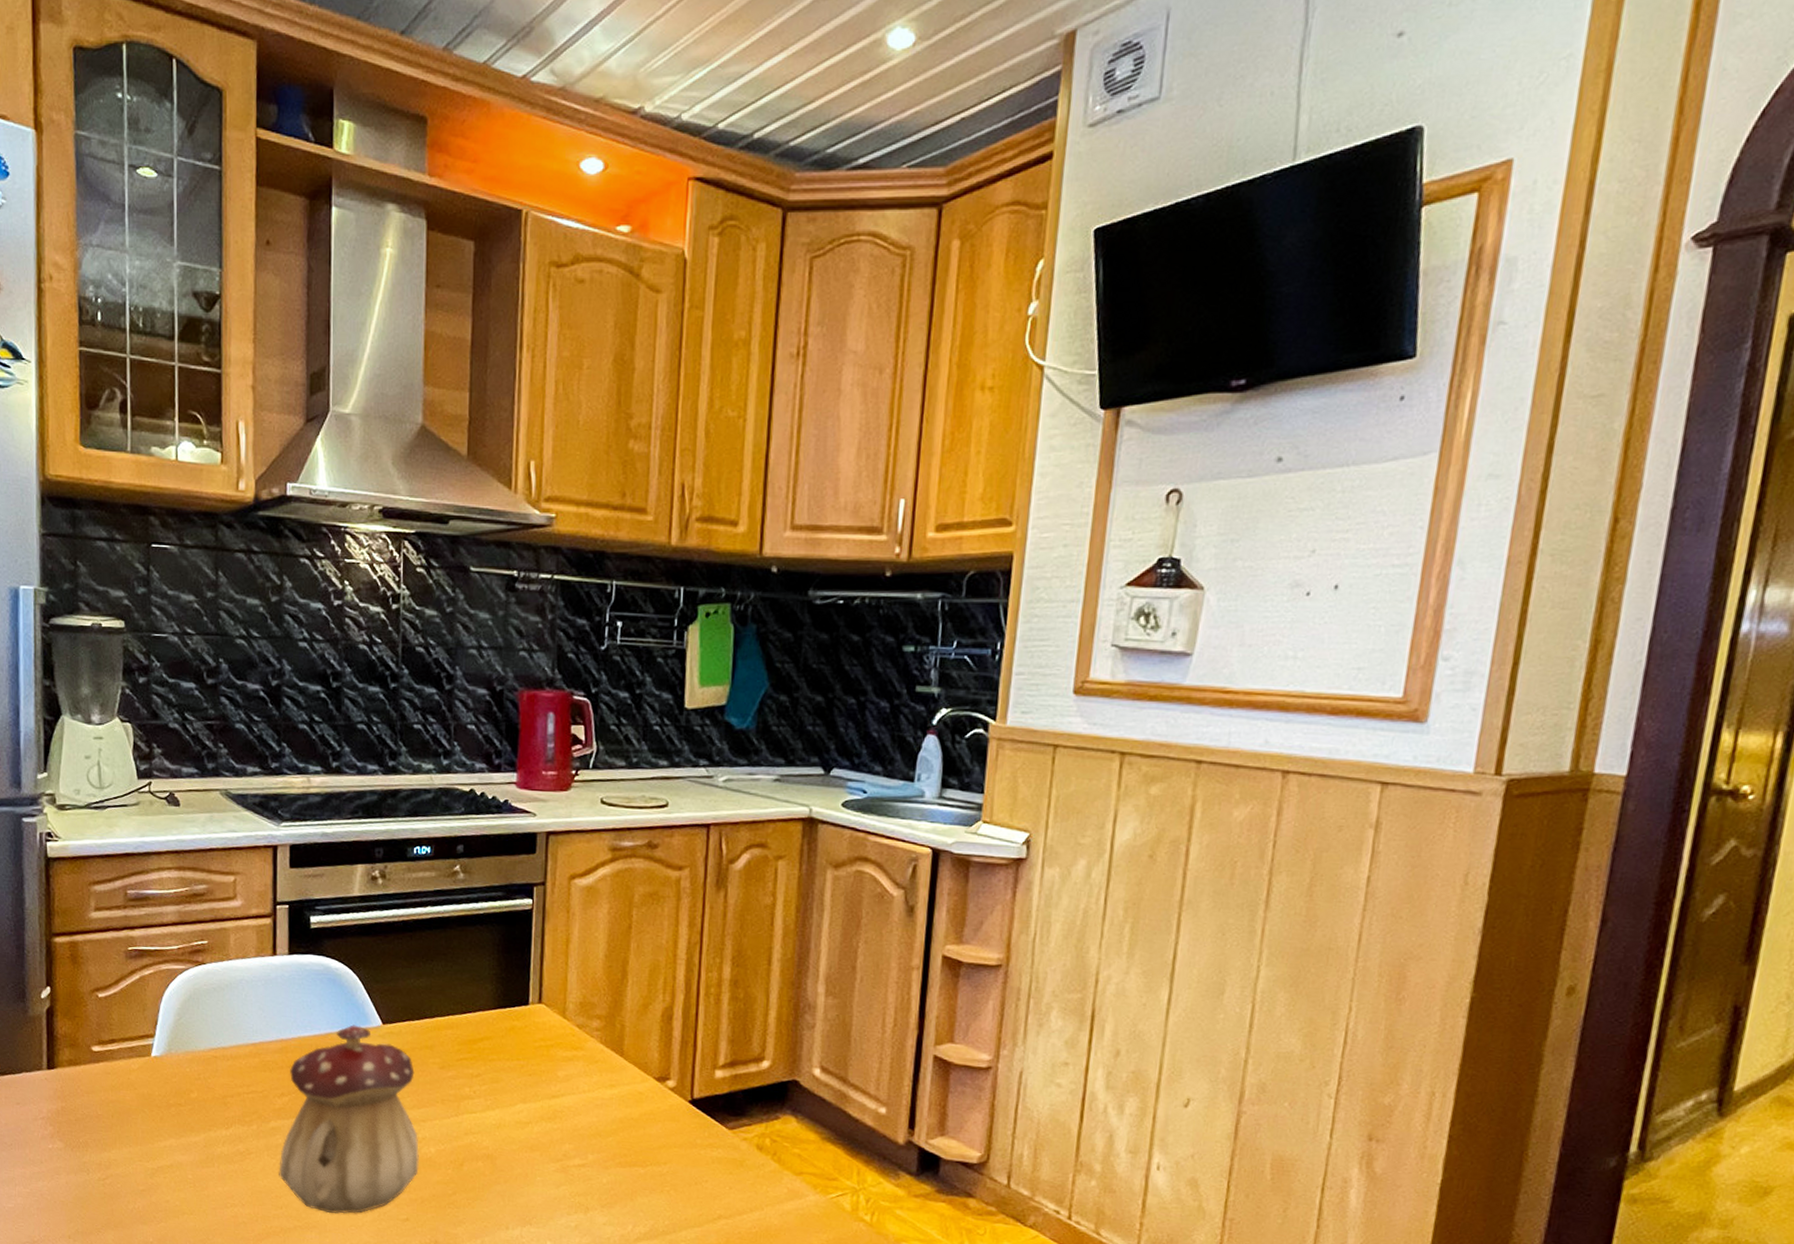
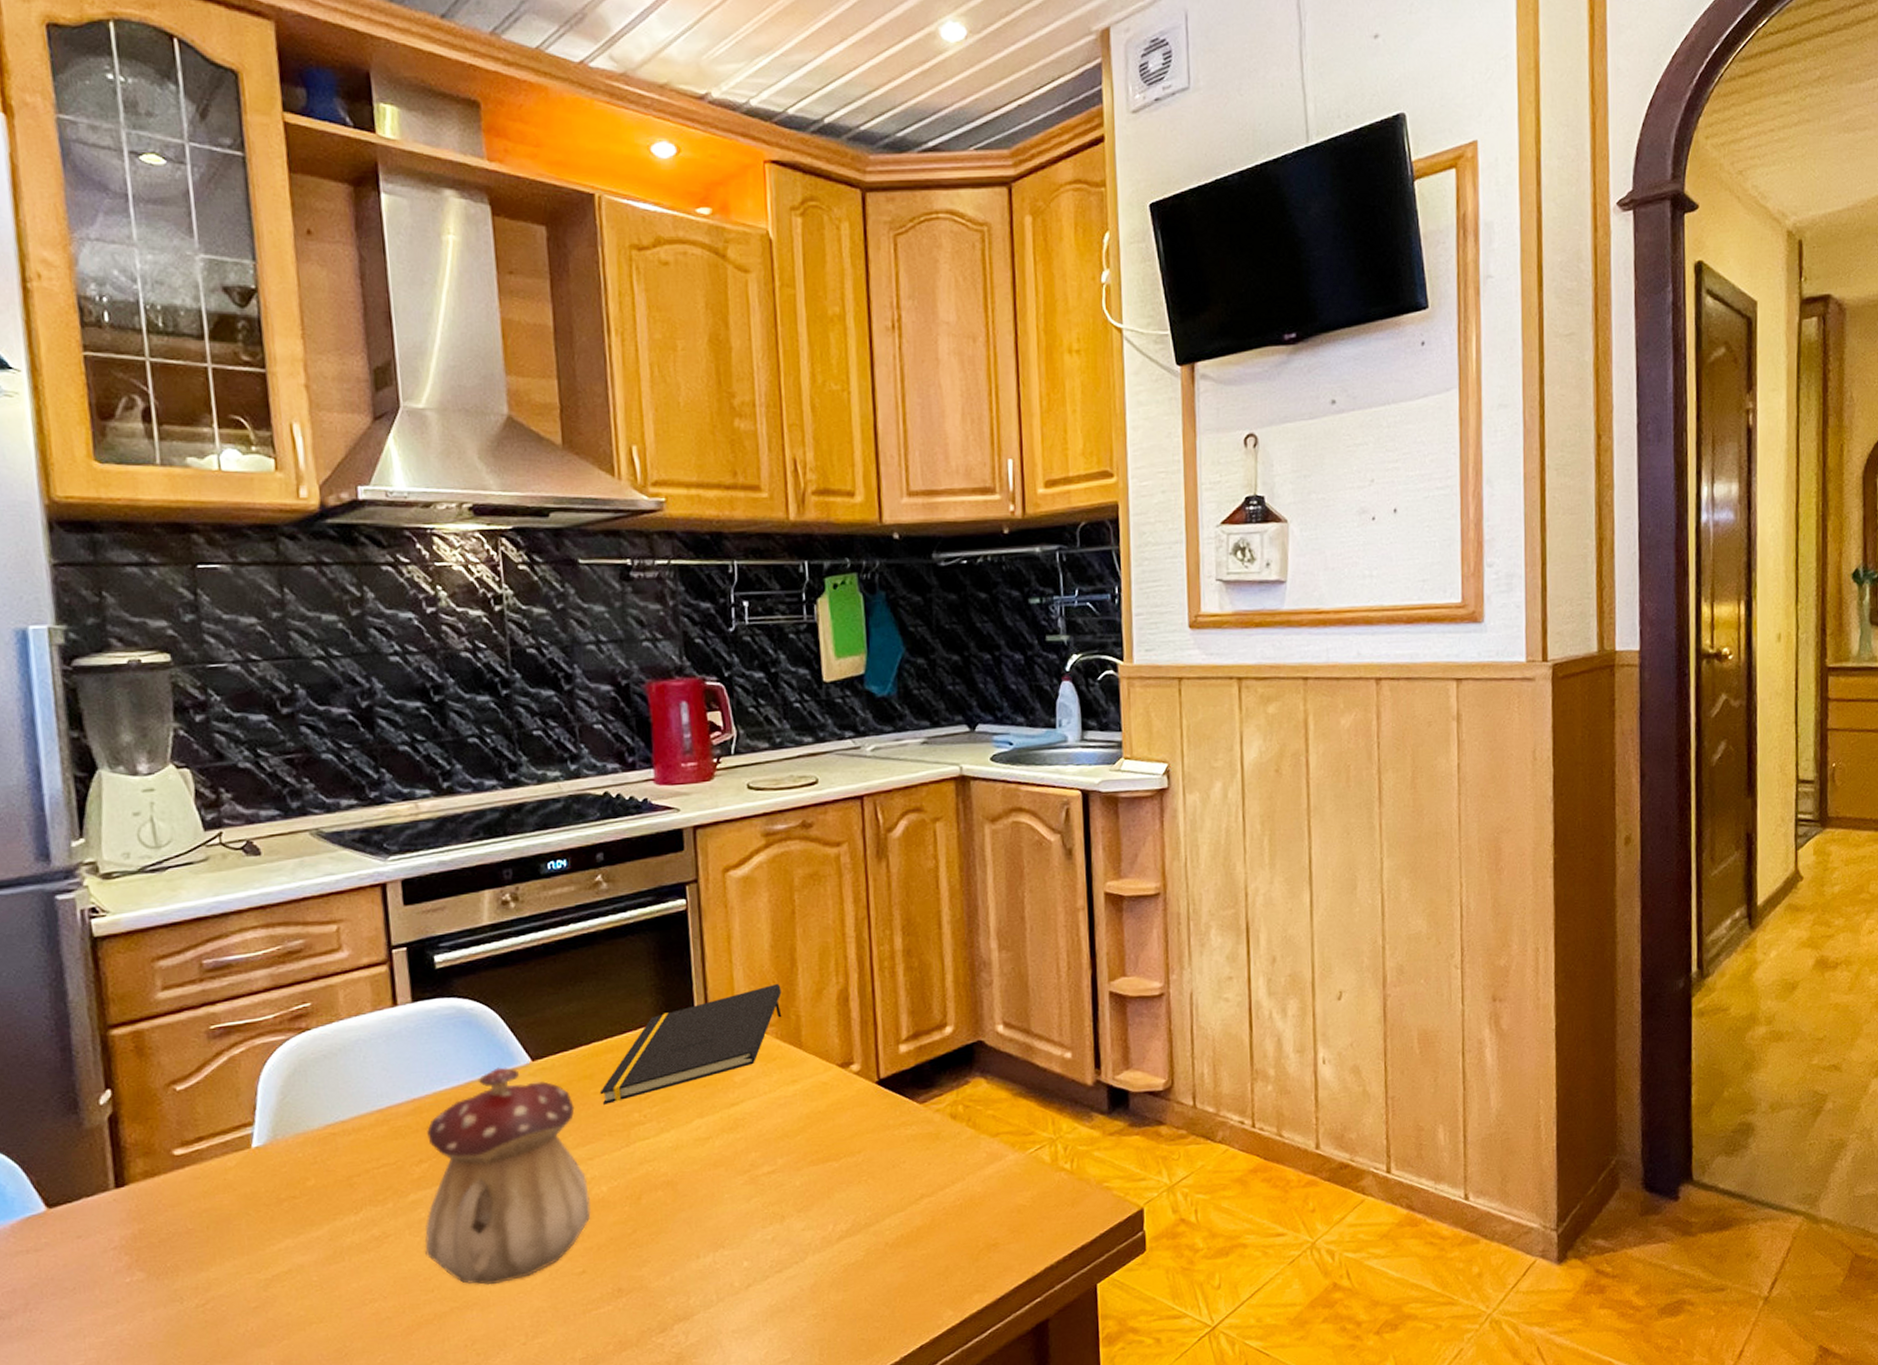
notepad: none [437,992,610,1075] -> present [599,984,782,1105]

